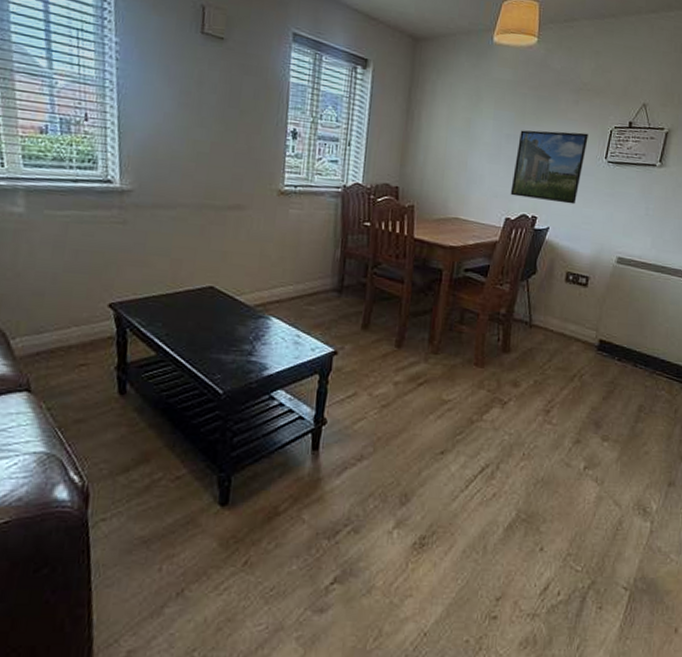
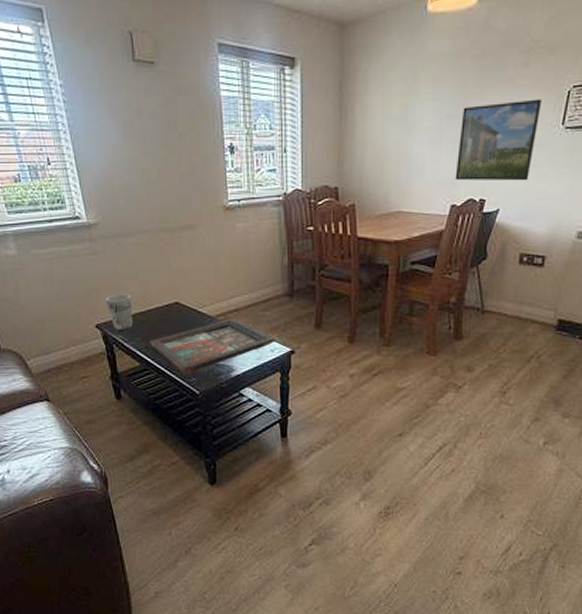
cup: none [127,270,159,313] -> present [106,294,132,330]
decorative tray: none [171,309,318,370] -> present [149,318,276,374]

